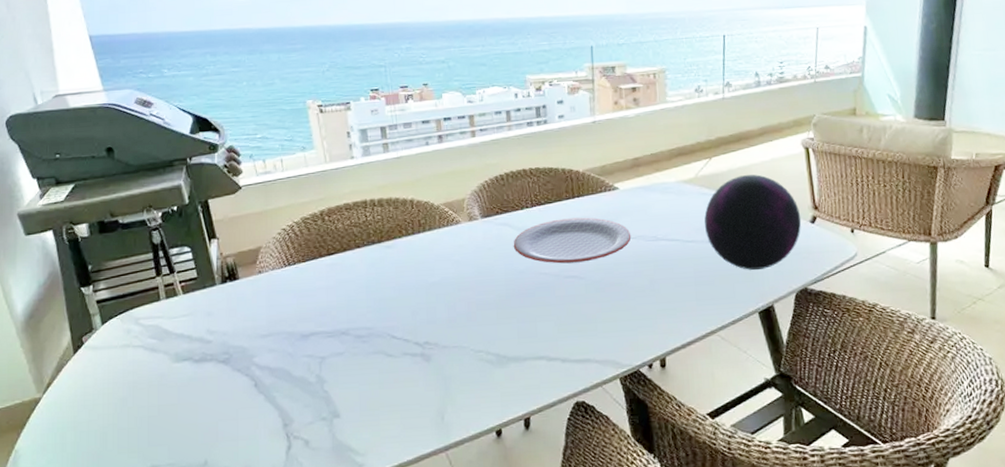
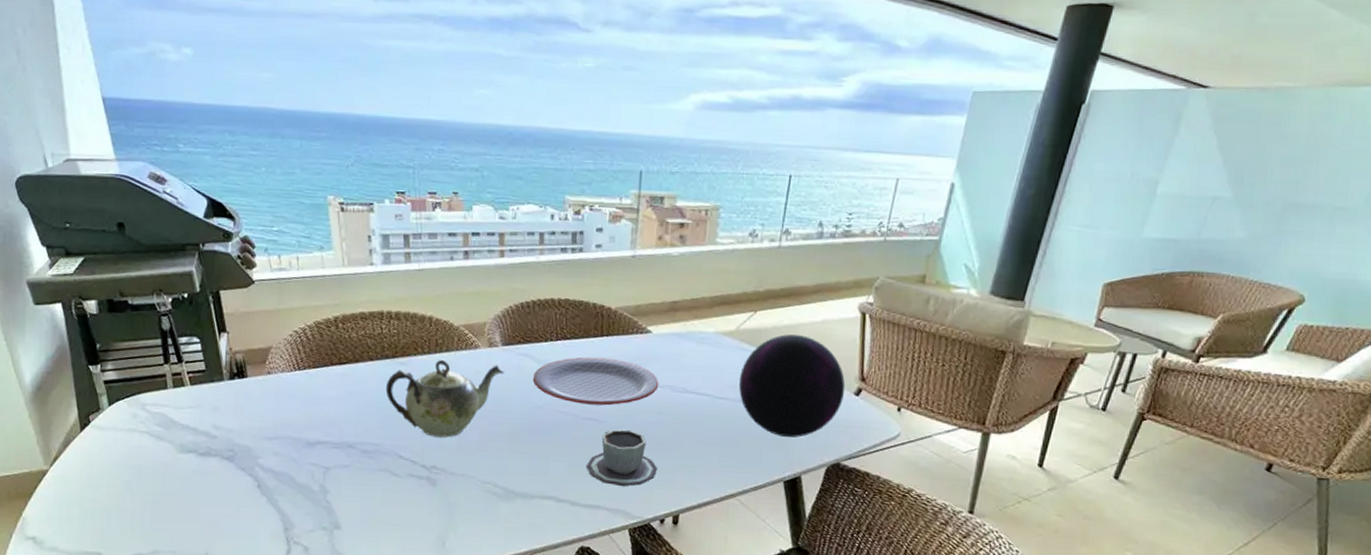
teapot: none [374,237,487,314] -> present [385,359,505,438]
cup: none [572,282,641,338] -> present [586,429,658,487]

